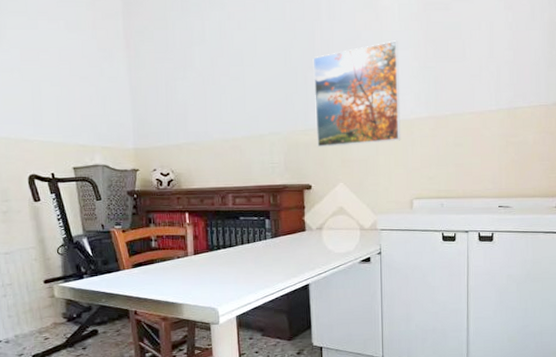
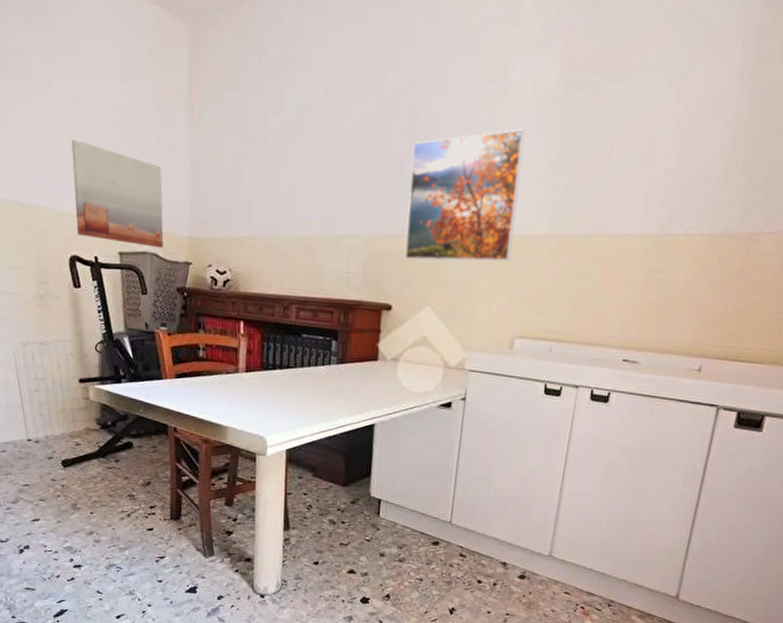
wall art: none [24,79,113,160] -> present [71,140,164,248]

